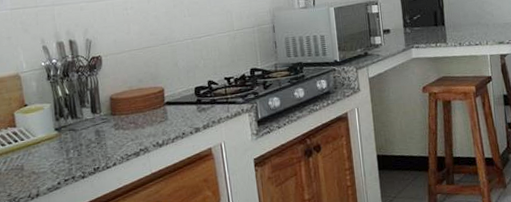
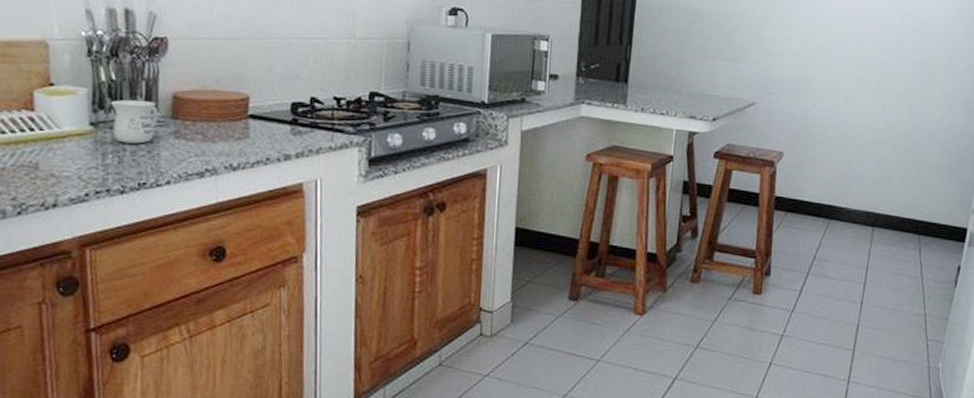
mug: none [67,105,102,140] -> present [110,99,159,144]

